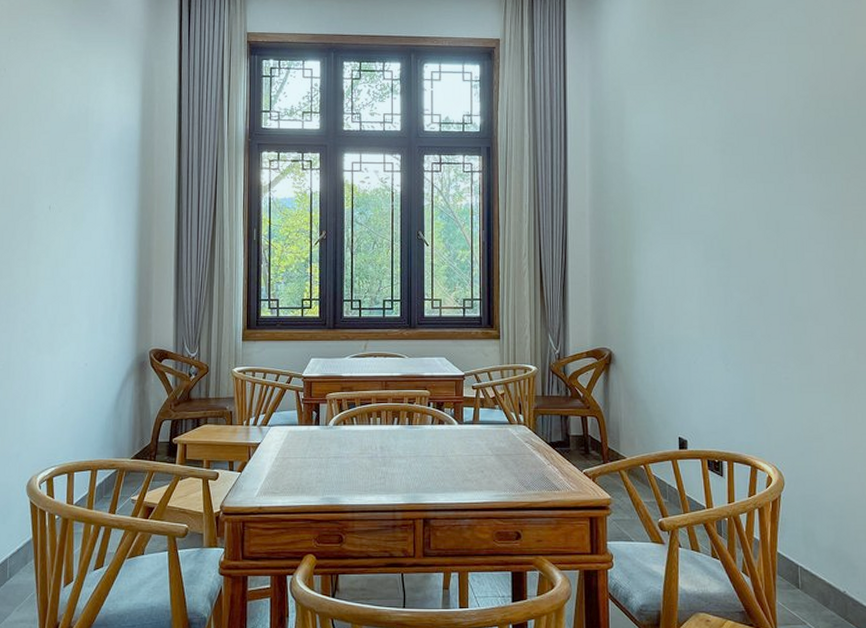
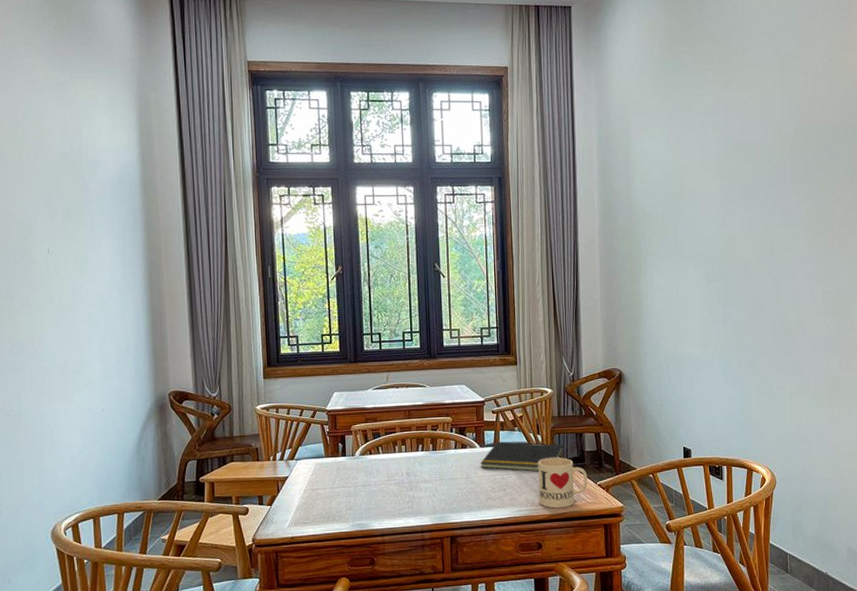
notepad: none [458,419,548,454] -> present [480,441,564,471]
mug: none [519,440,573,496] -> present [538,457,588,509]

